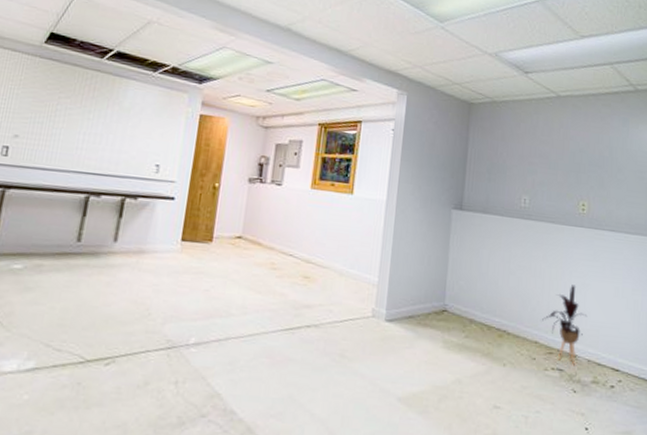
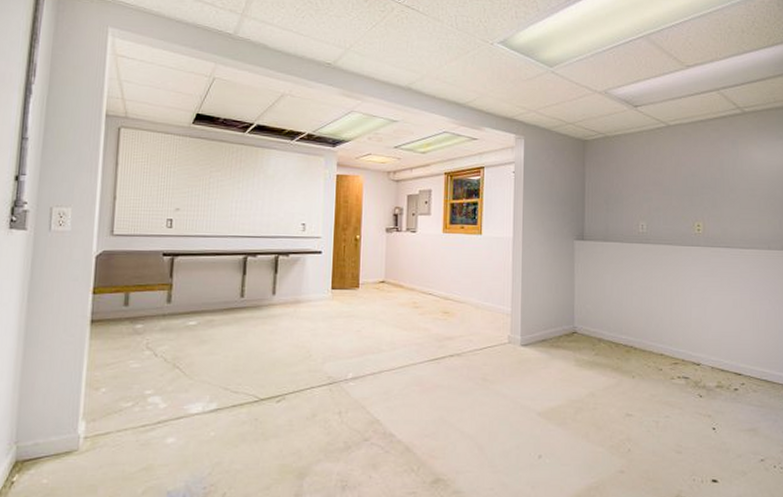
house plant: present [542,285,588,366] -> none [666,300,709,373]

